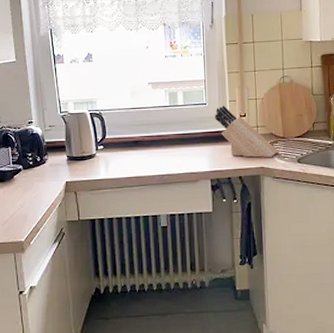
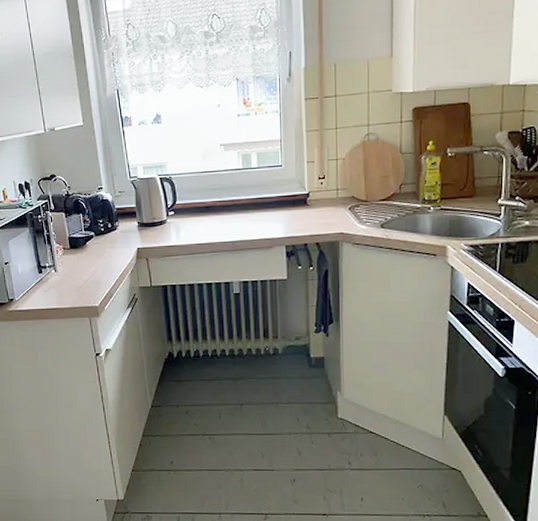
knife block: present [214,105,279,158] -> none [290,167,360,223]

